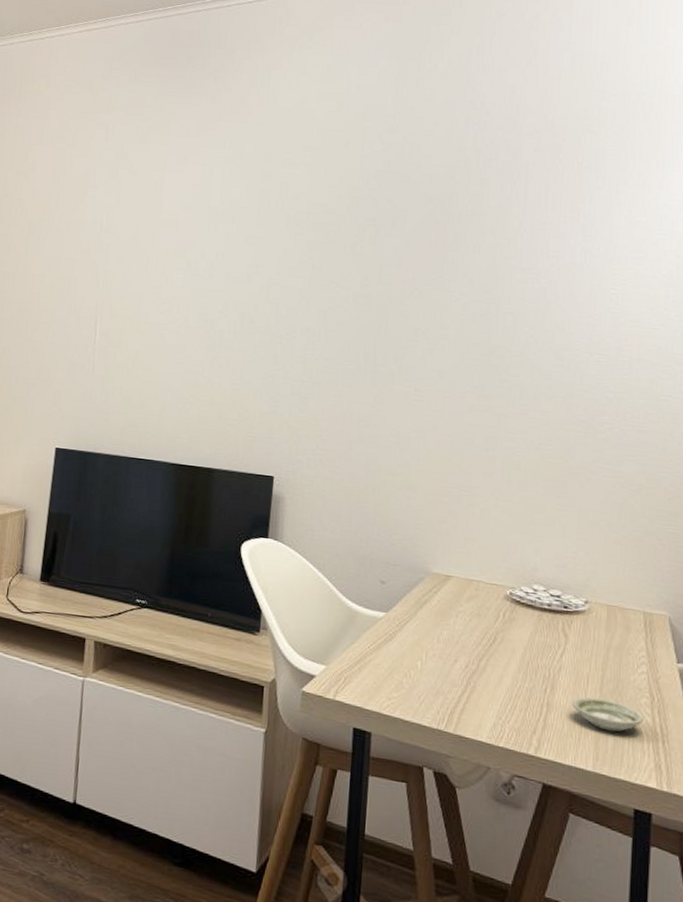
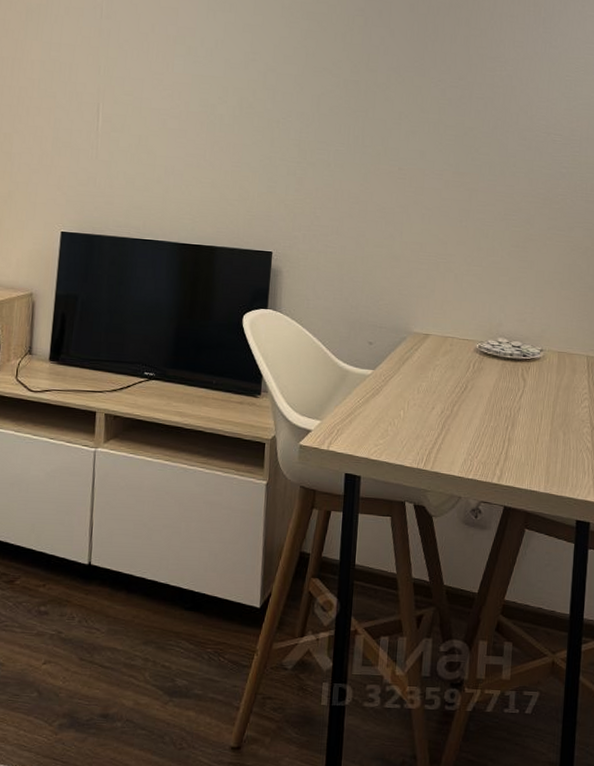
saucer: present [572,696,643,732] -> none [529,430,585,458]

